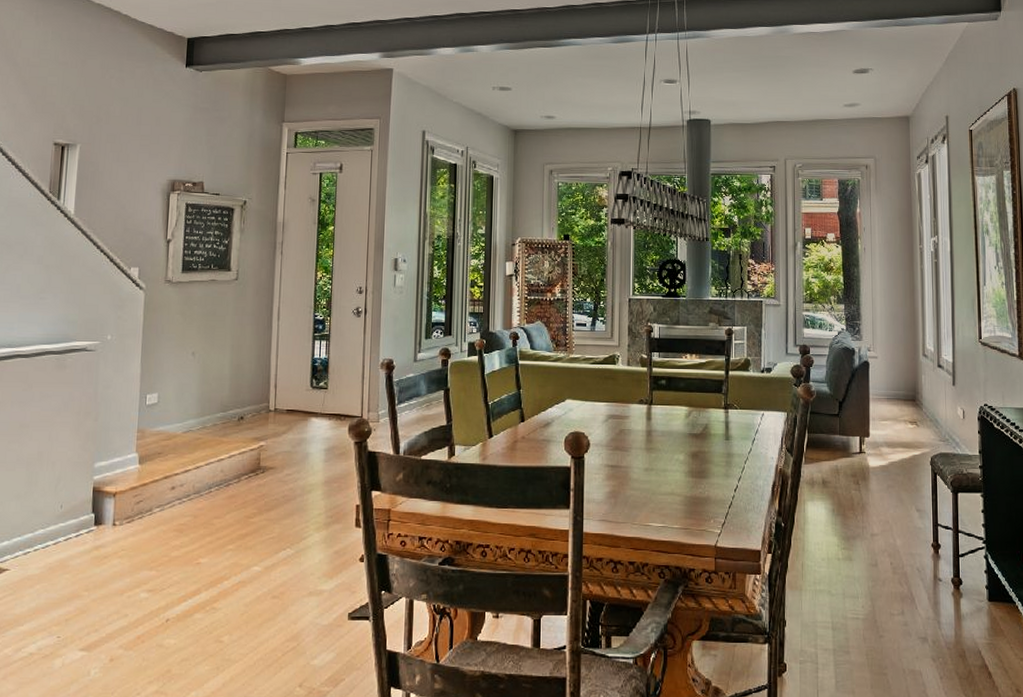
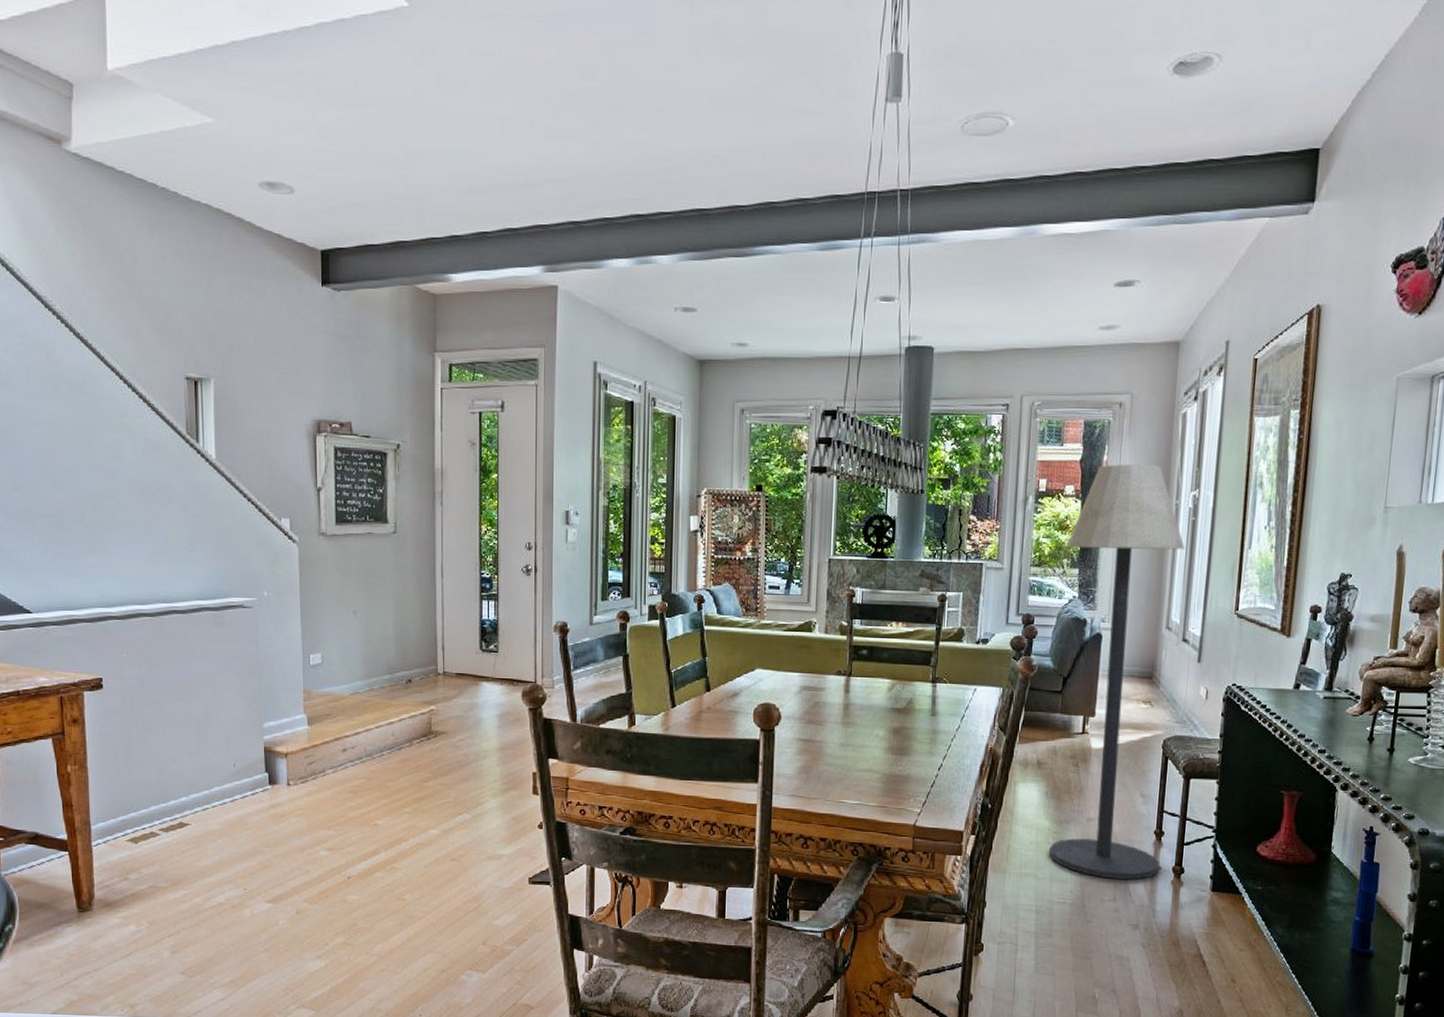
floor lamp: none [831,215,940,592] -> present [1049,464,1185,880]

